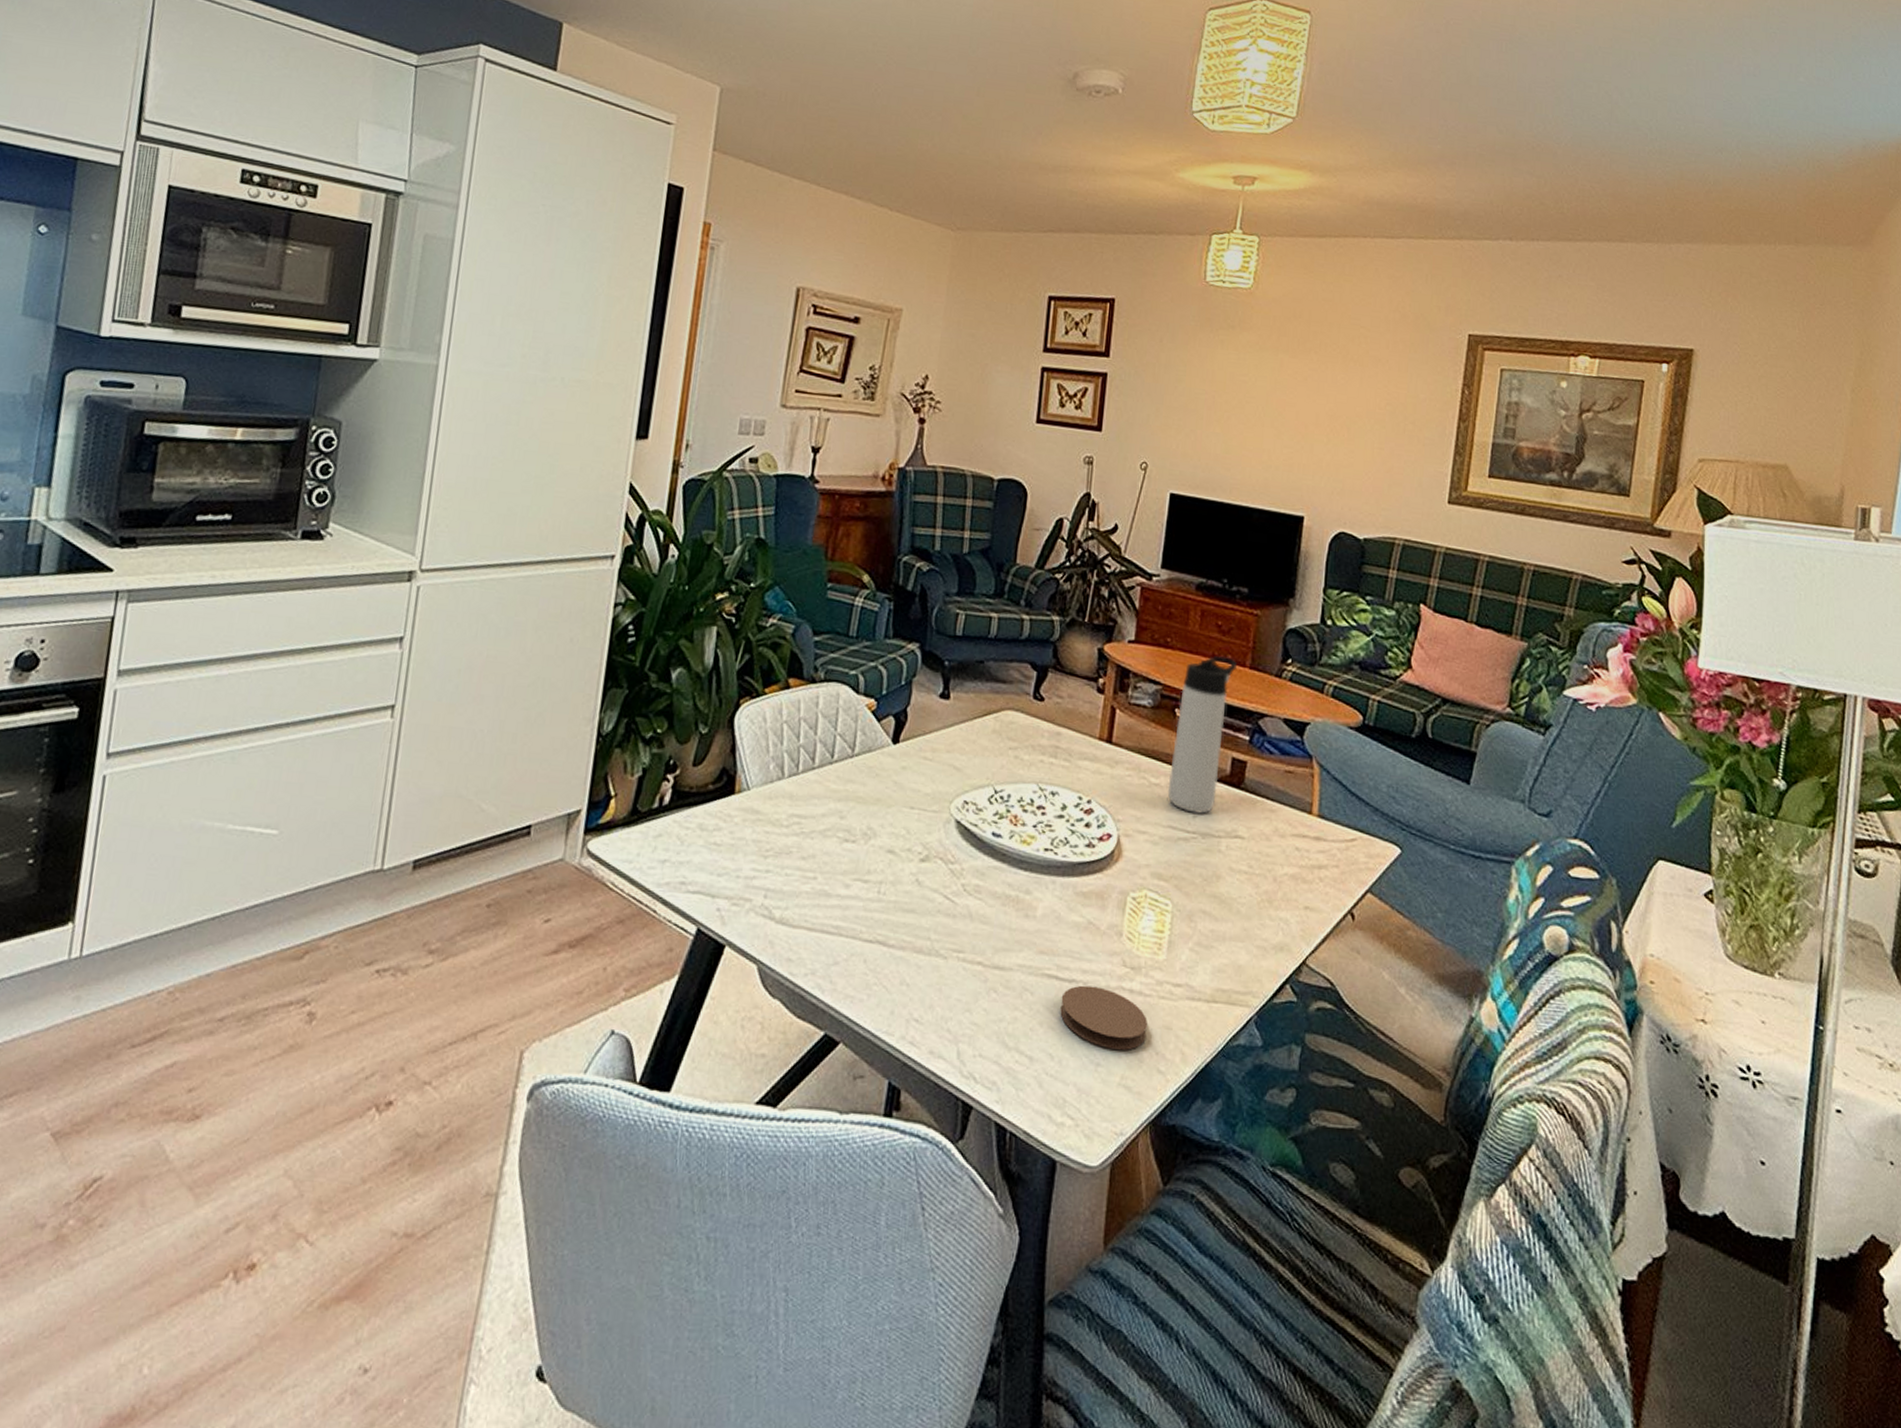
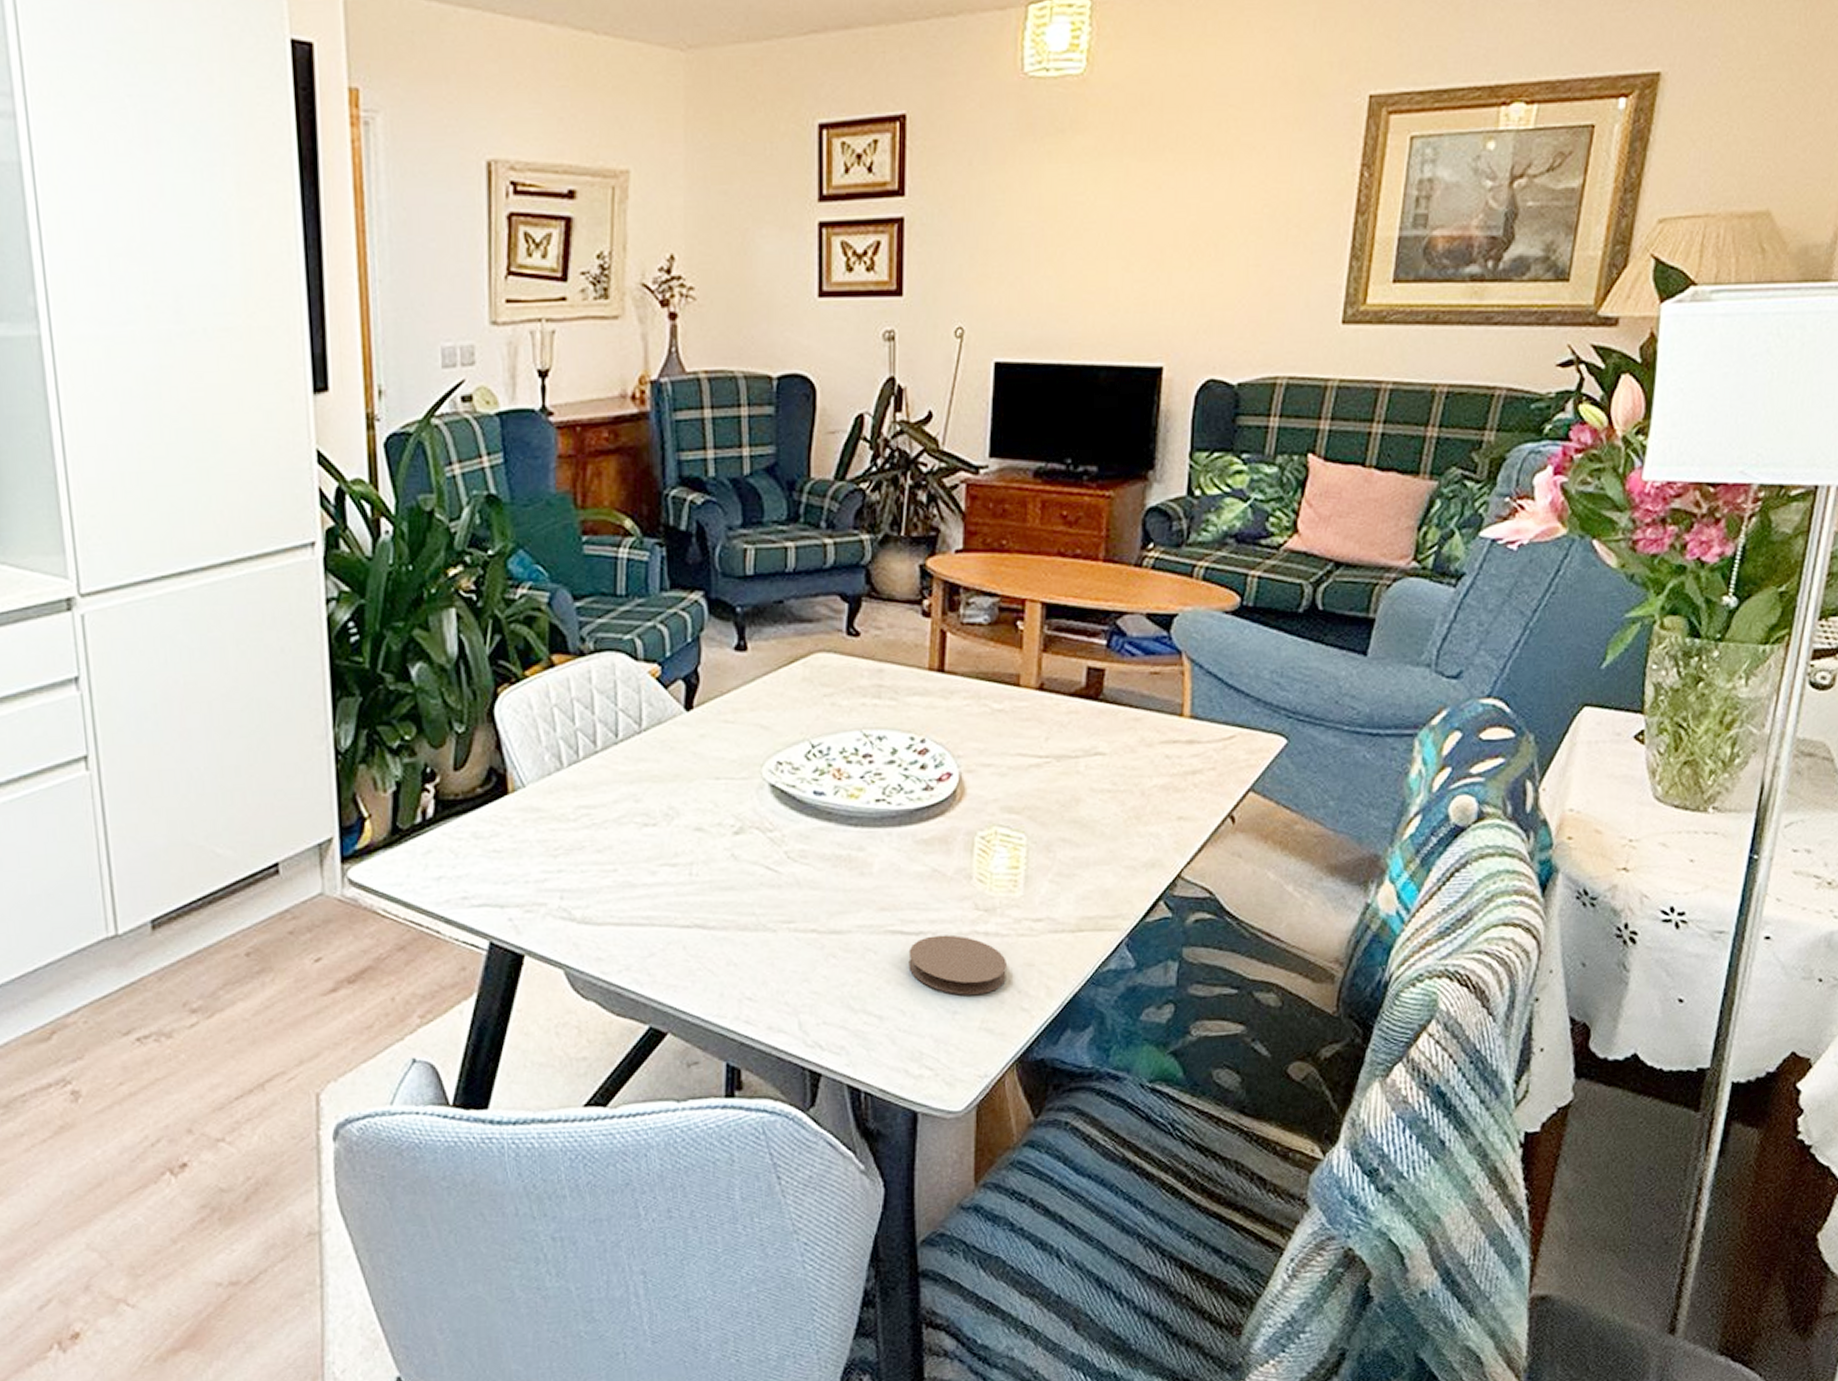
thermos bottle: present [1167,655,1238,815] -> none [1013,551,1089,737]

